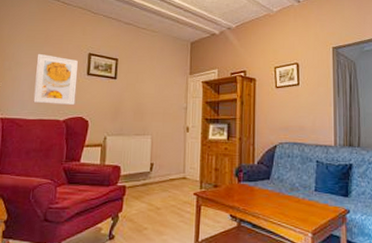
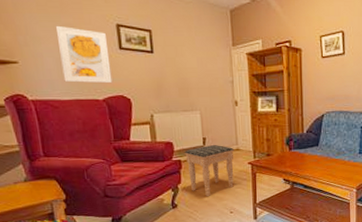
footstool: none [131,171,181,230] -> present [185,144,234,197]

